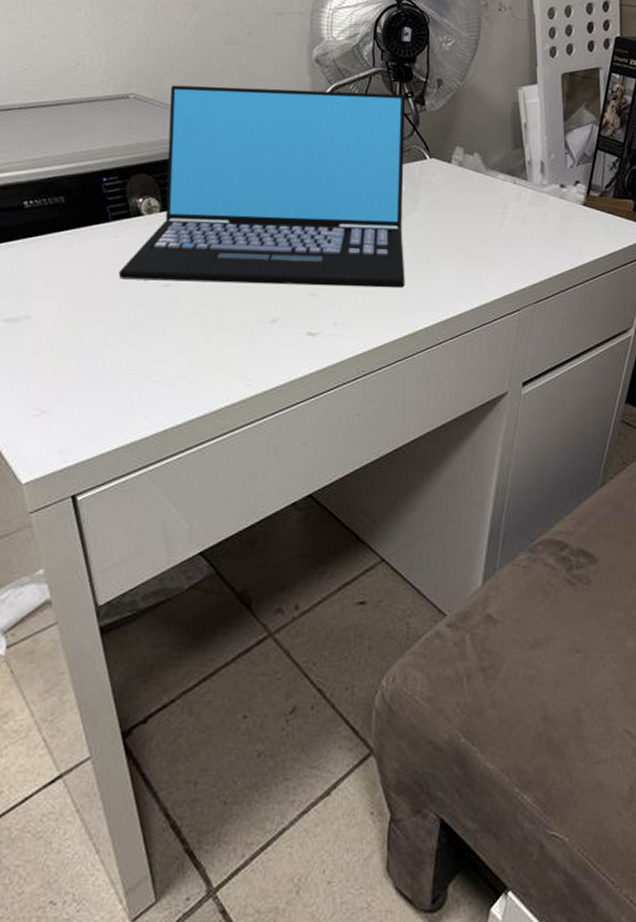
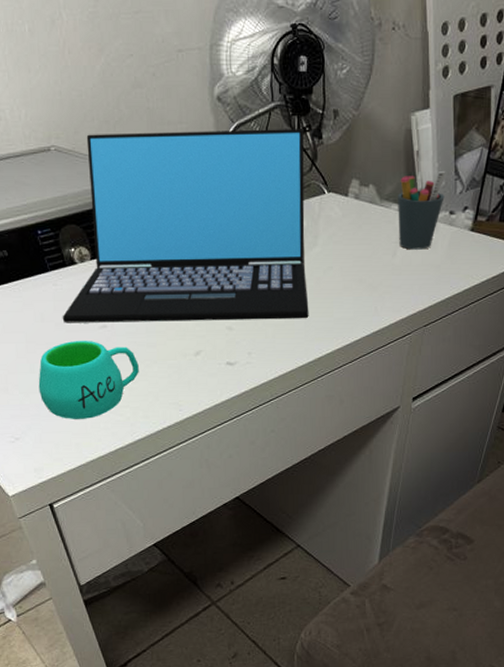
mug: none [78,299,203,391] -> present [38,340,139,419]
pen holder: none [505,144,555,222] -> present [398,170,446,250]

